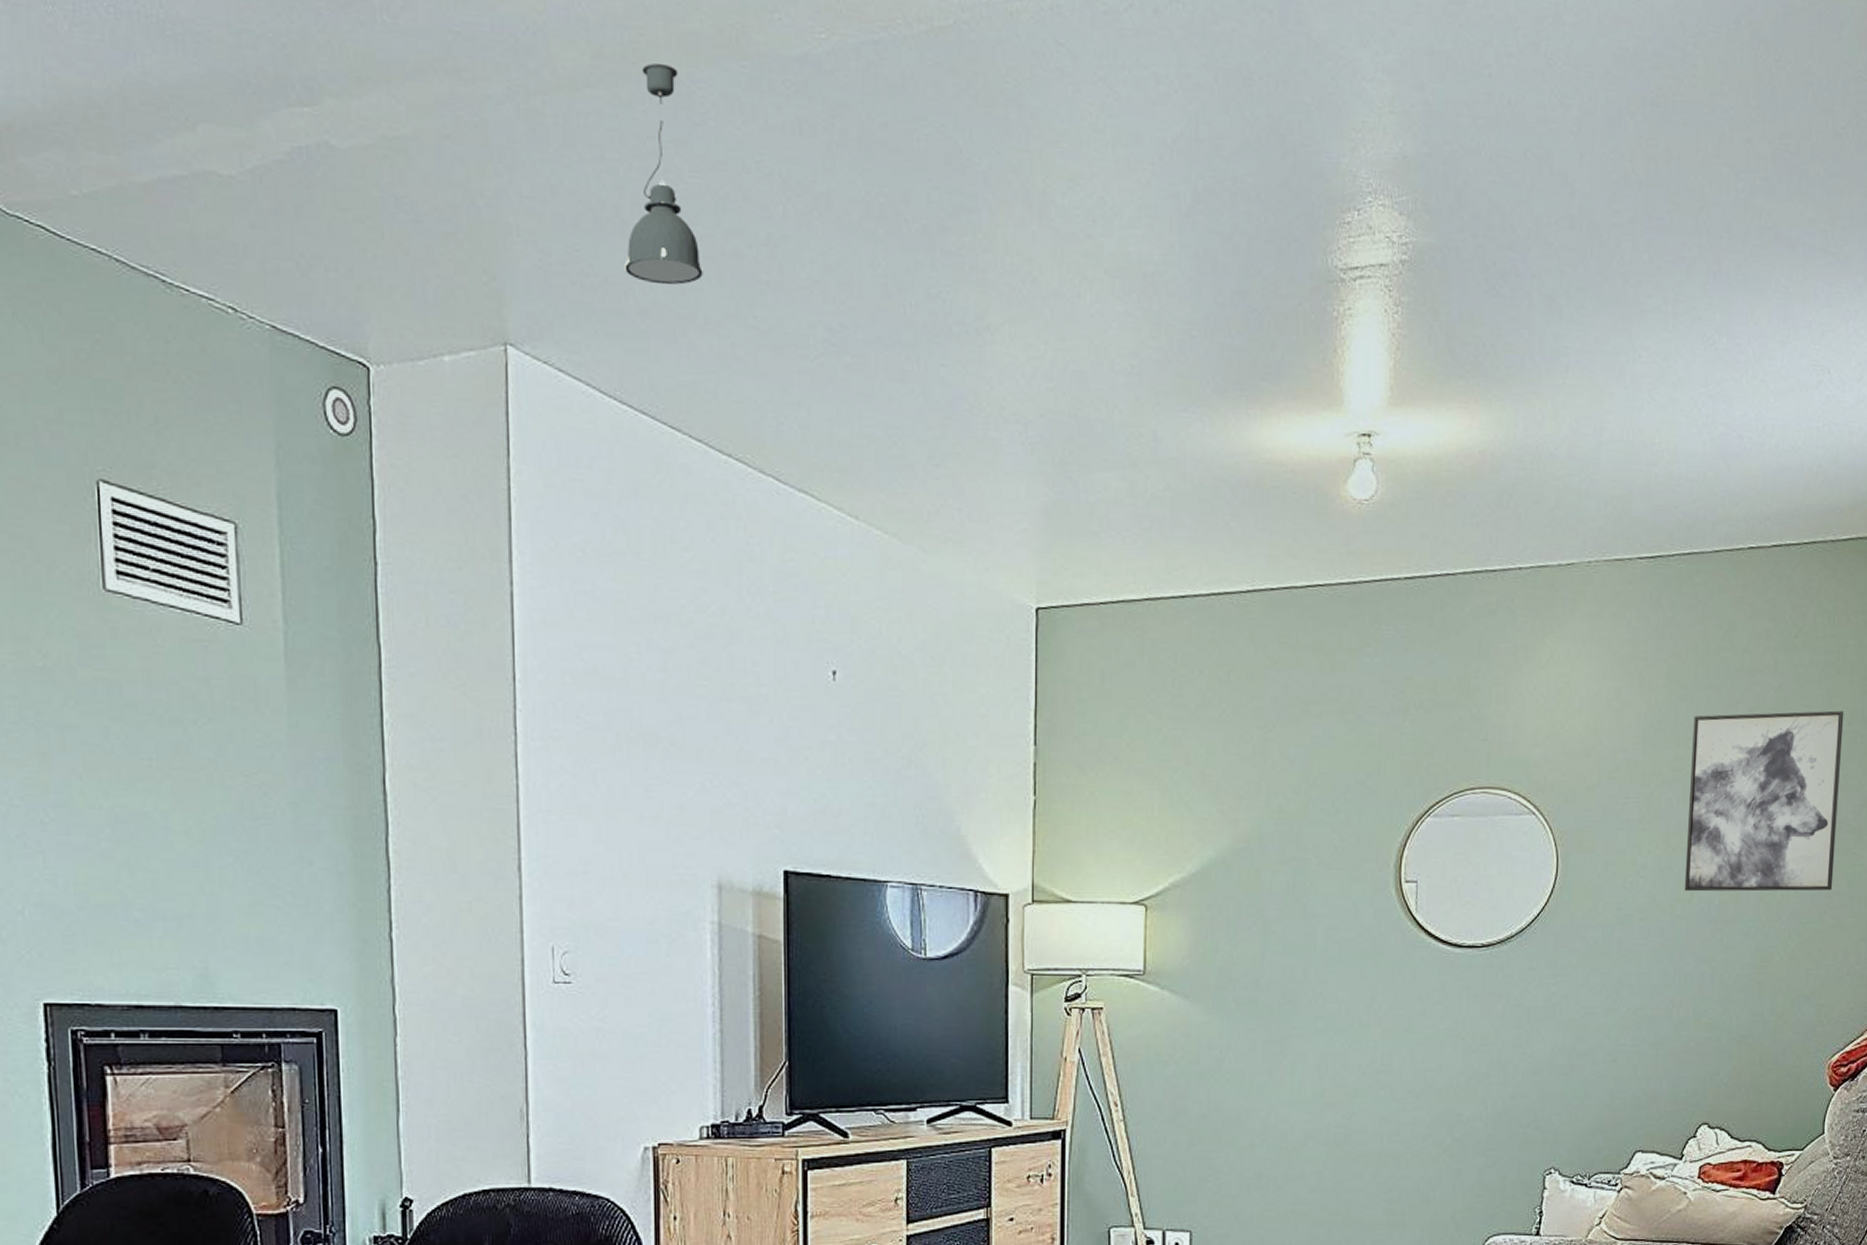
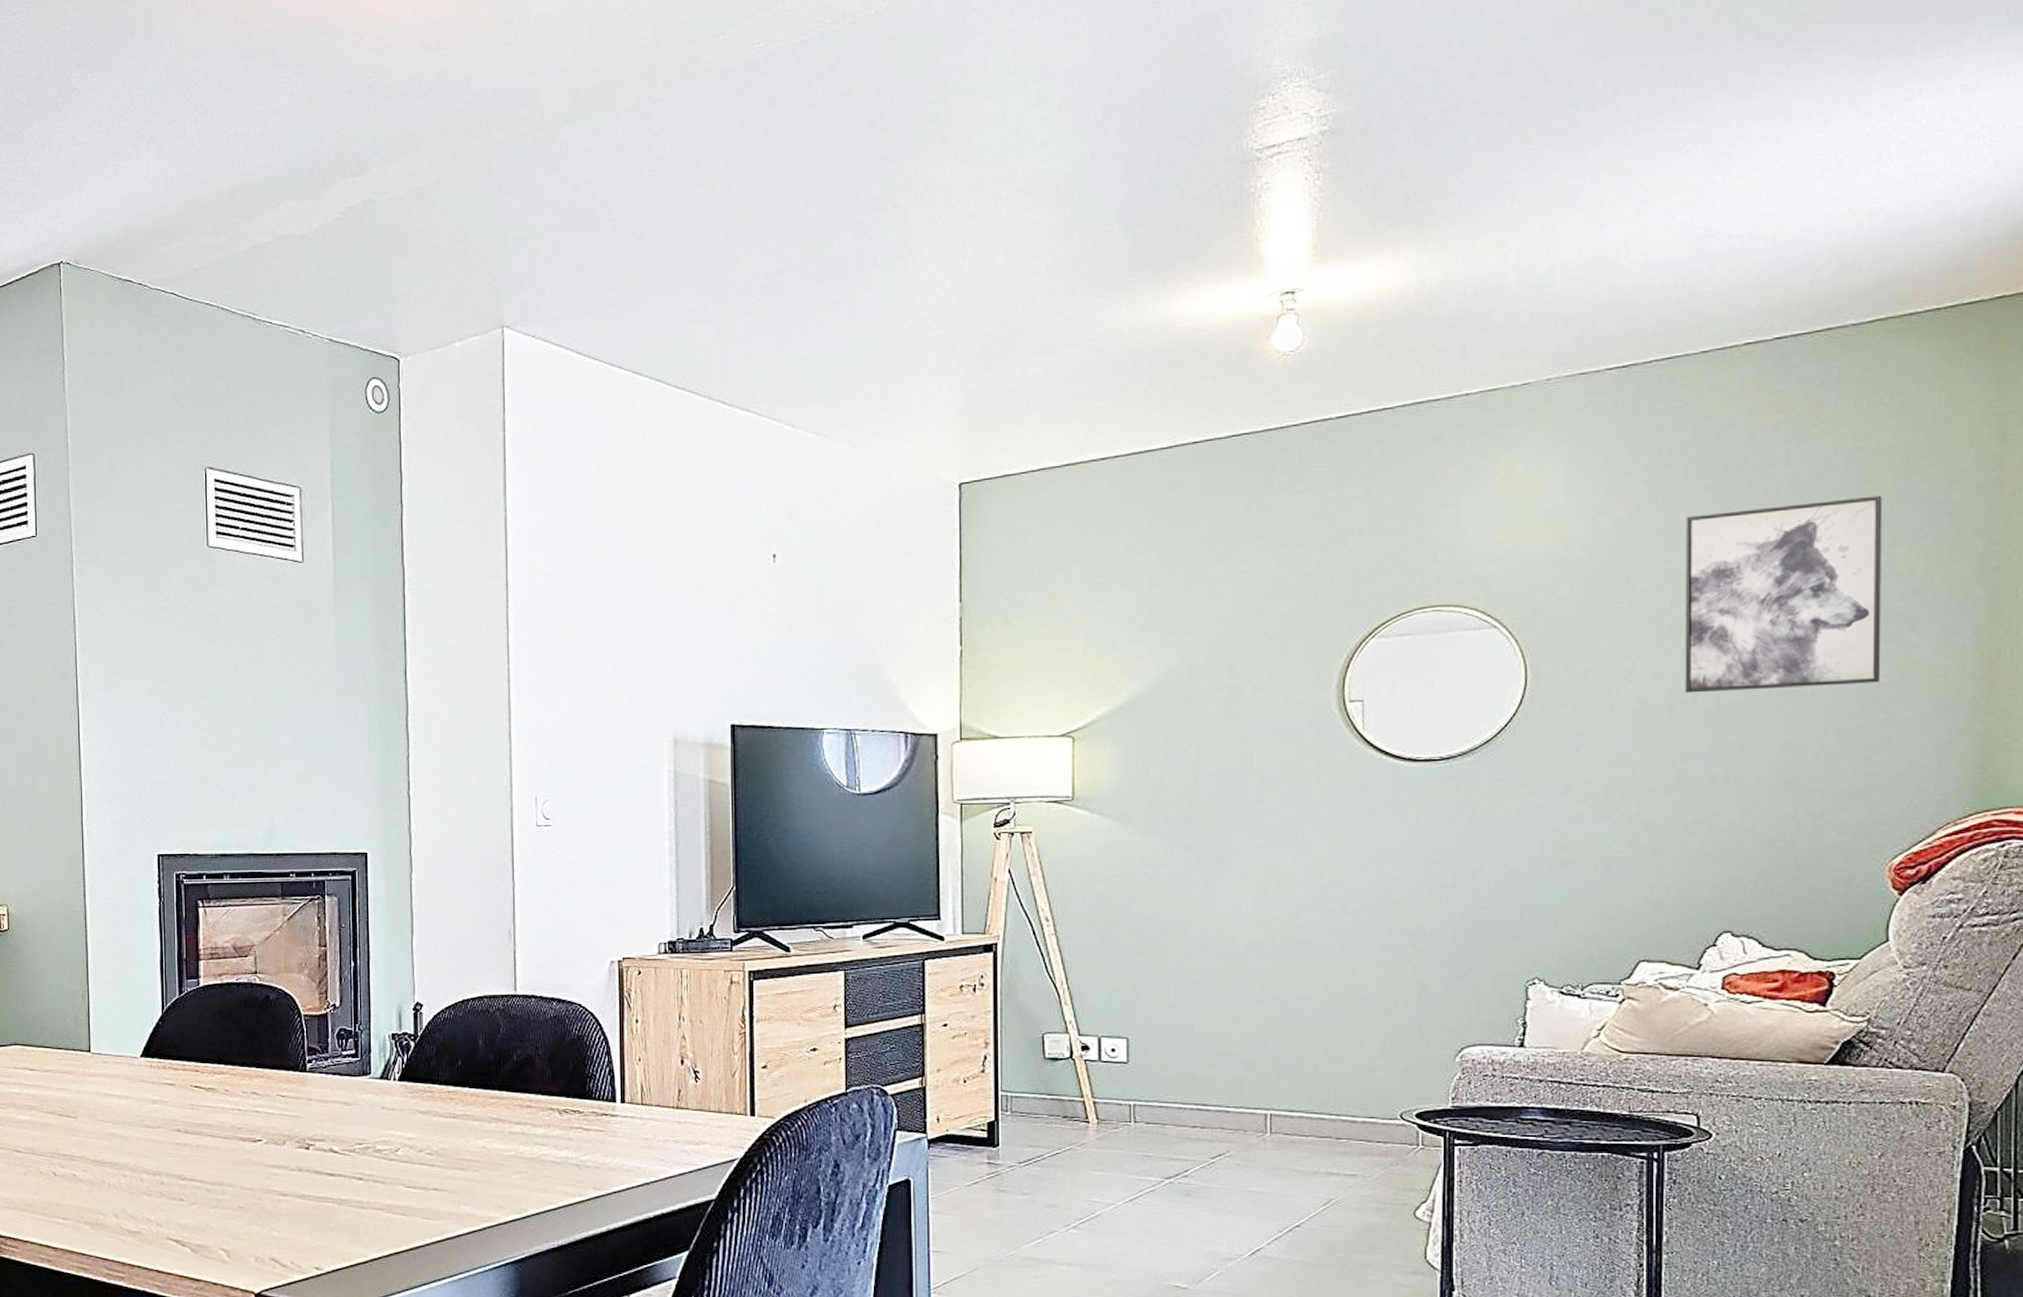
pendant light: present [625,62,703,285] -> none [597,92,661,263]

